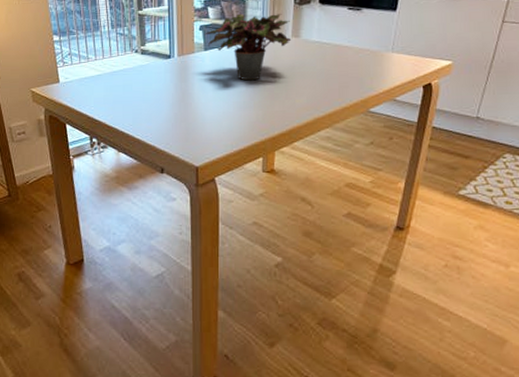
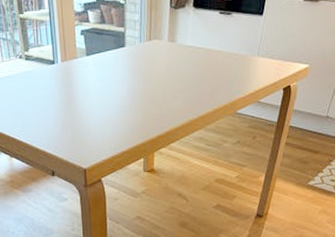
potted plant: present [204,13,292,81] -> none [86,17,168,86]

